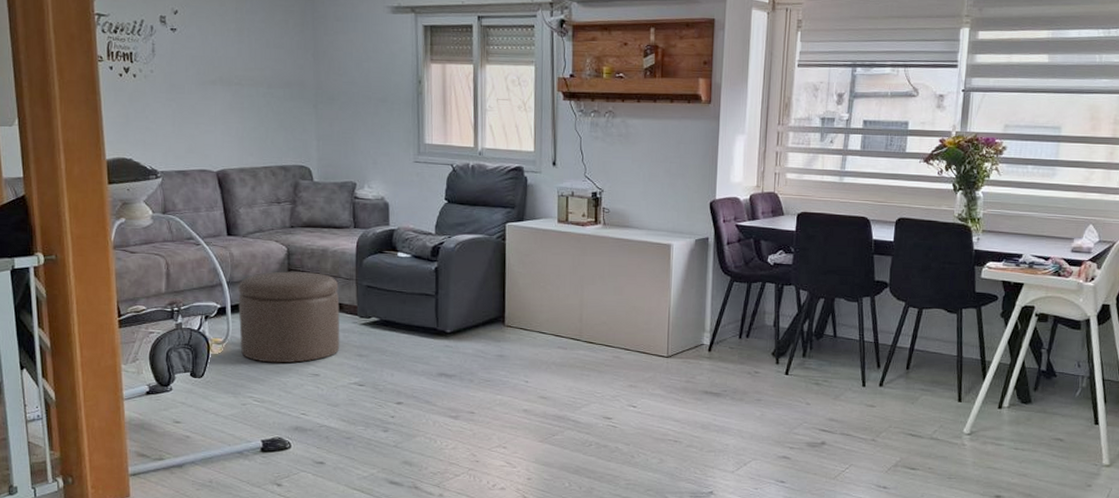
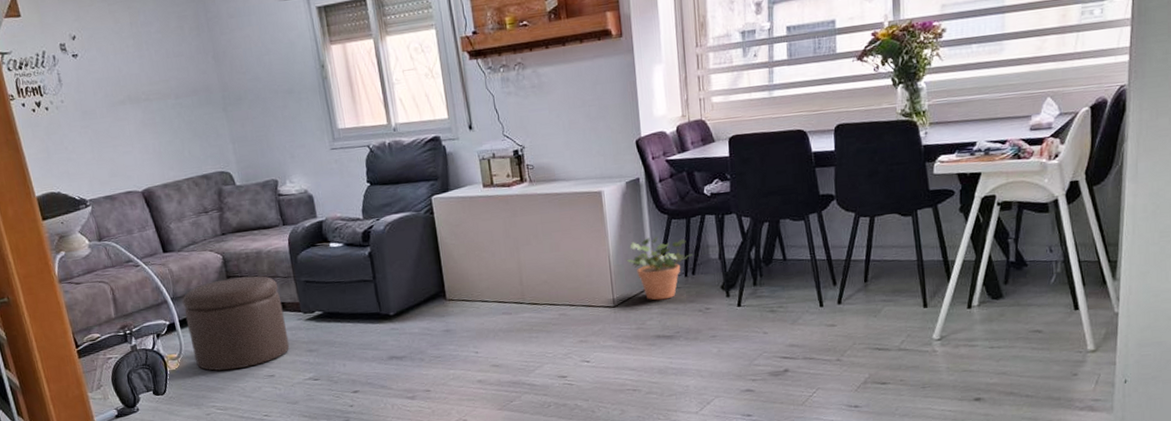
potted plant: none [685,296,749,358] -> present [626,236,692,301]

